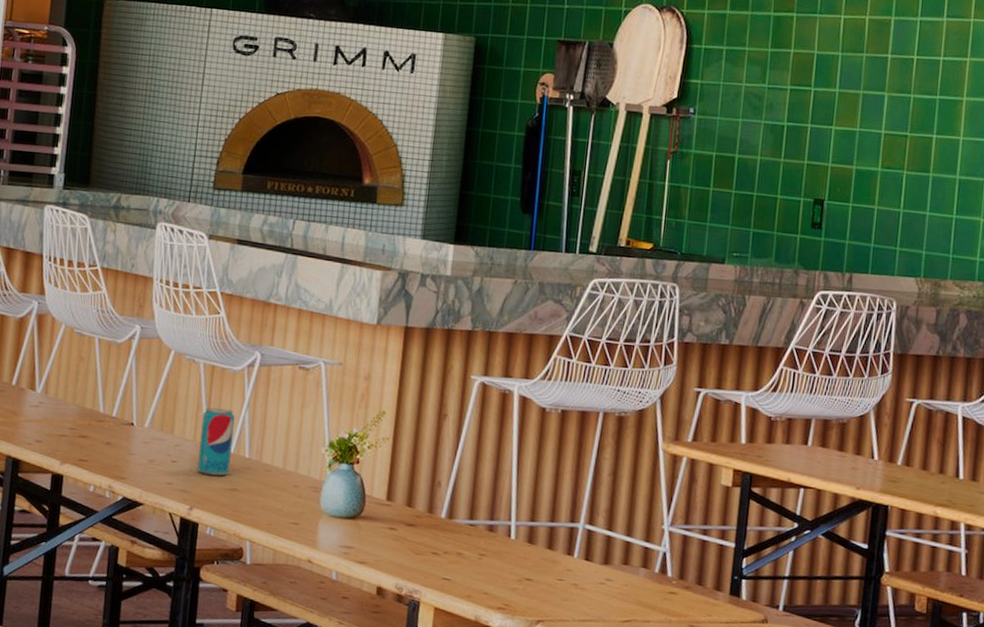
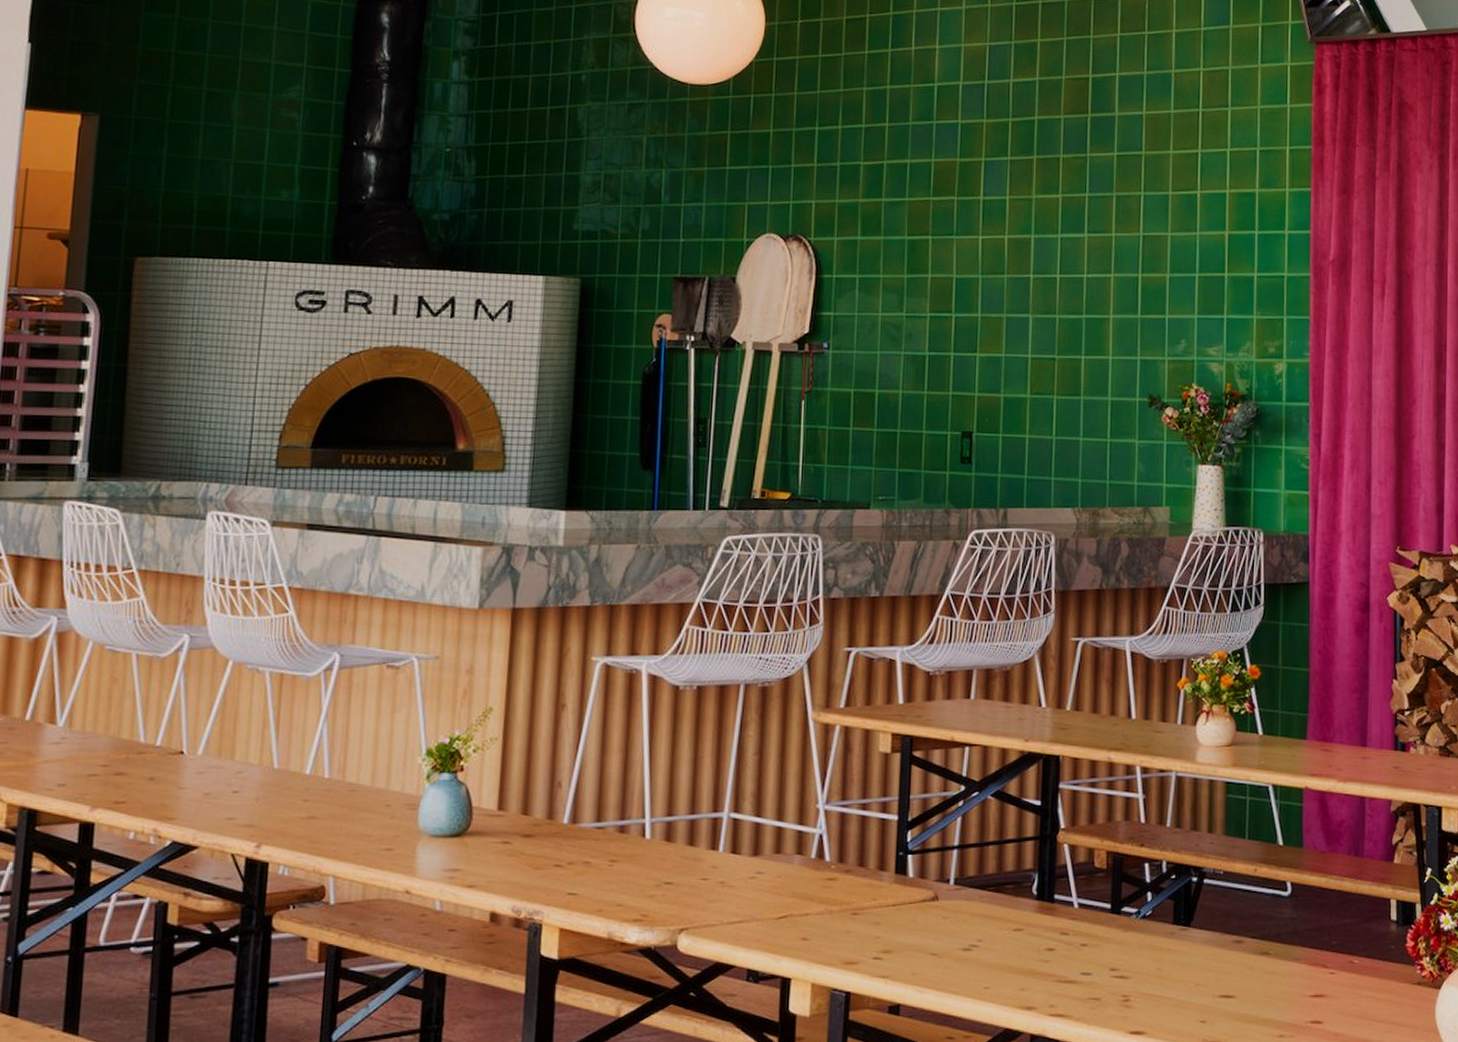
beverage can: present [197,407,235,476] -> none [265,723,310,803]

